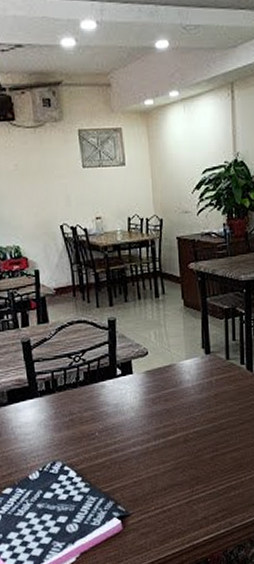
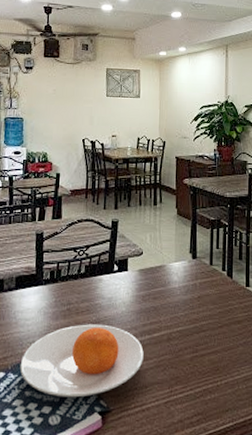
plate: none [27,432,160,506] -> present [19,324,144,398]

